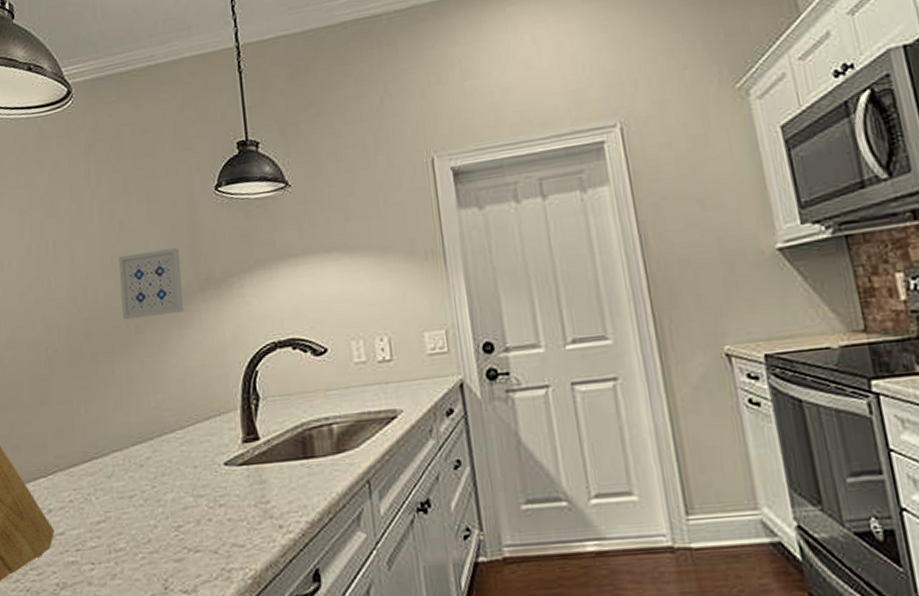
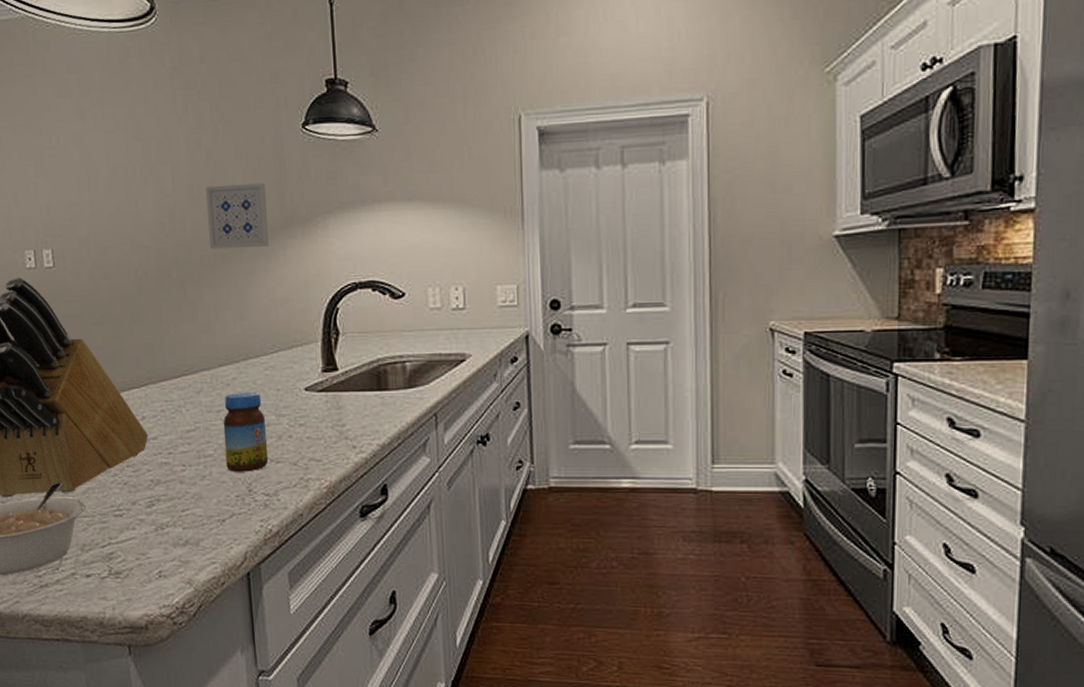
jar: none [136,471,187,567] -> present [223,391,269,472]

